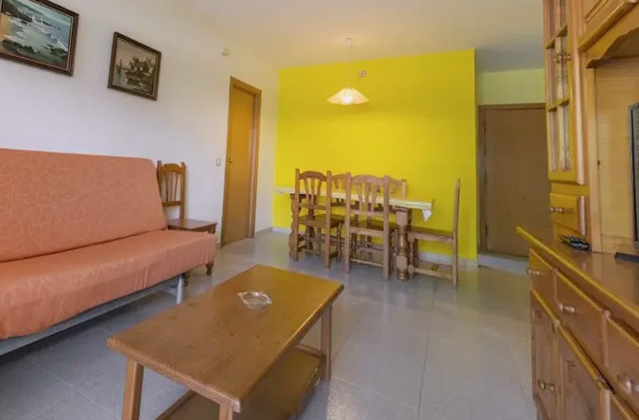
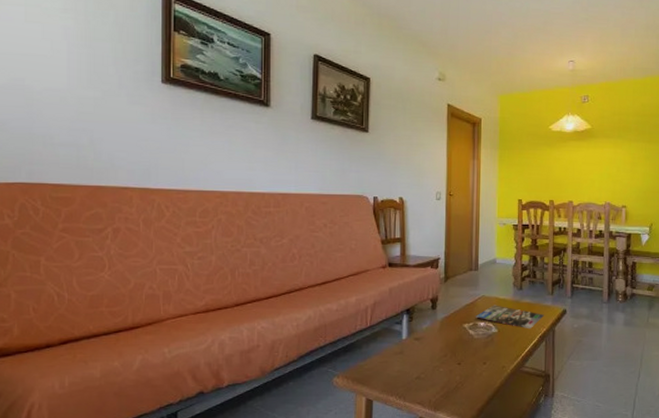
magazine: none [250,274,320,303] -> present [475,305,544,328]

